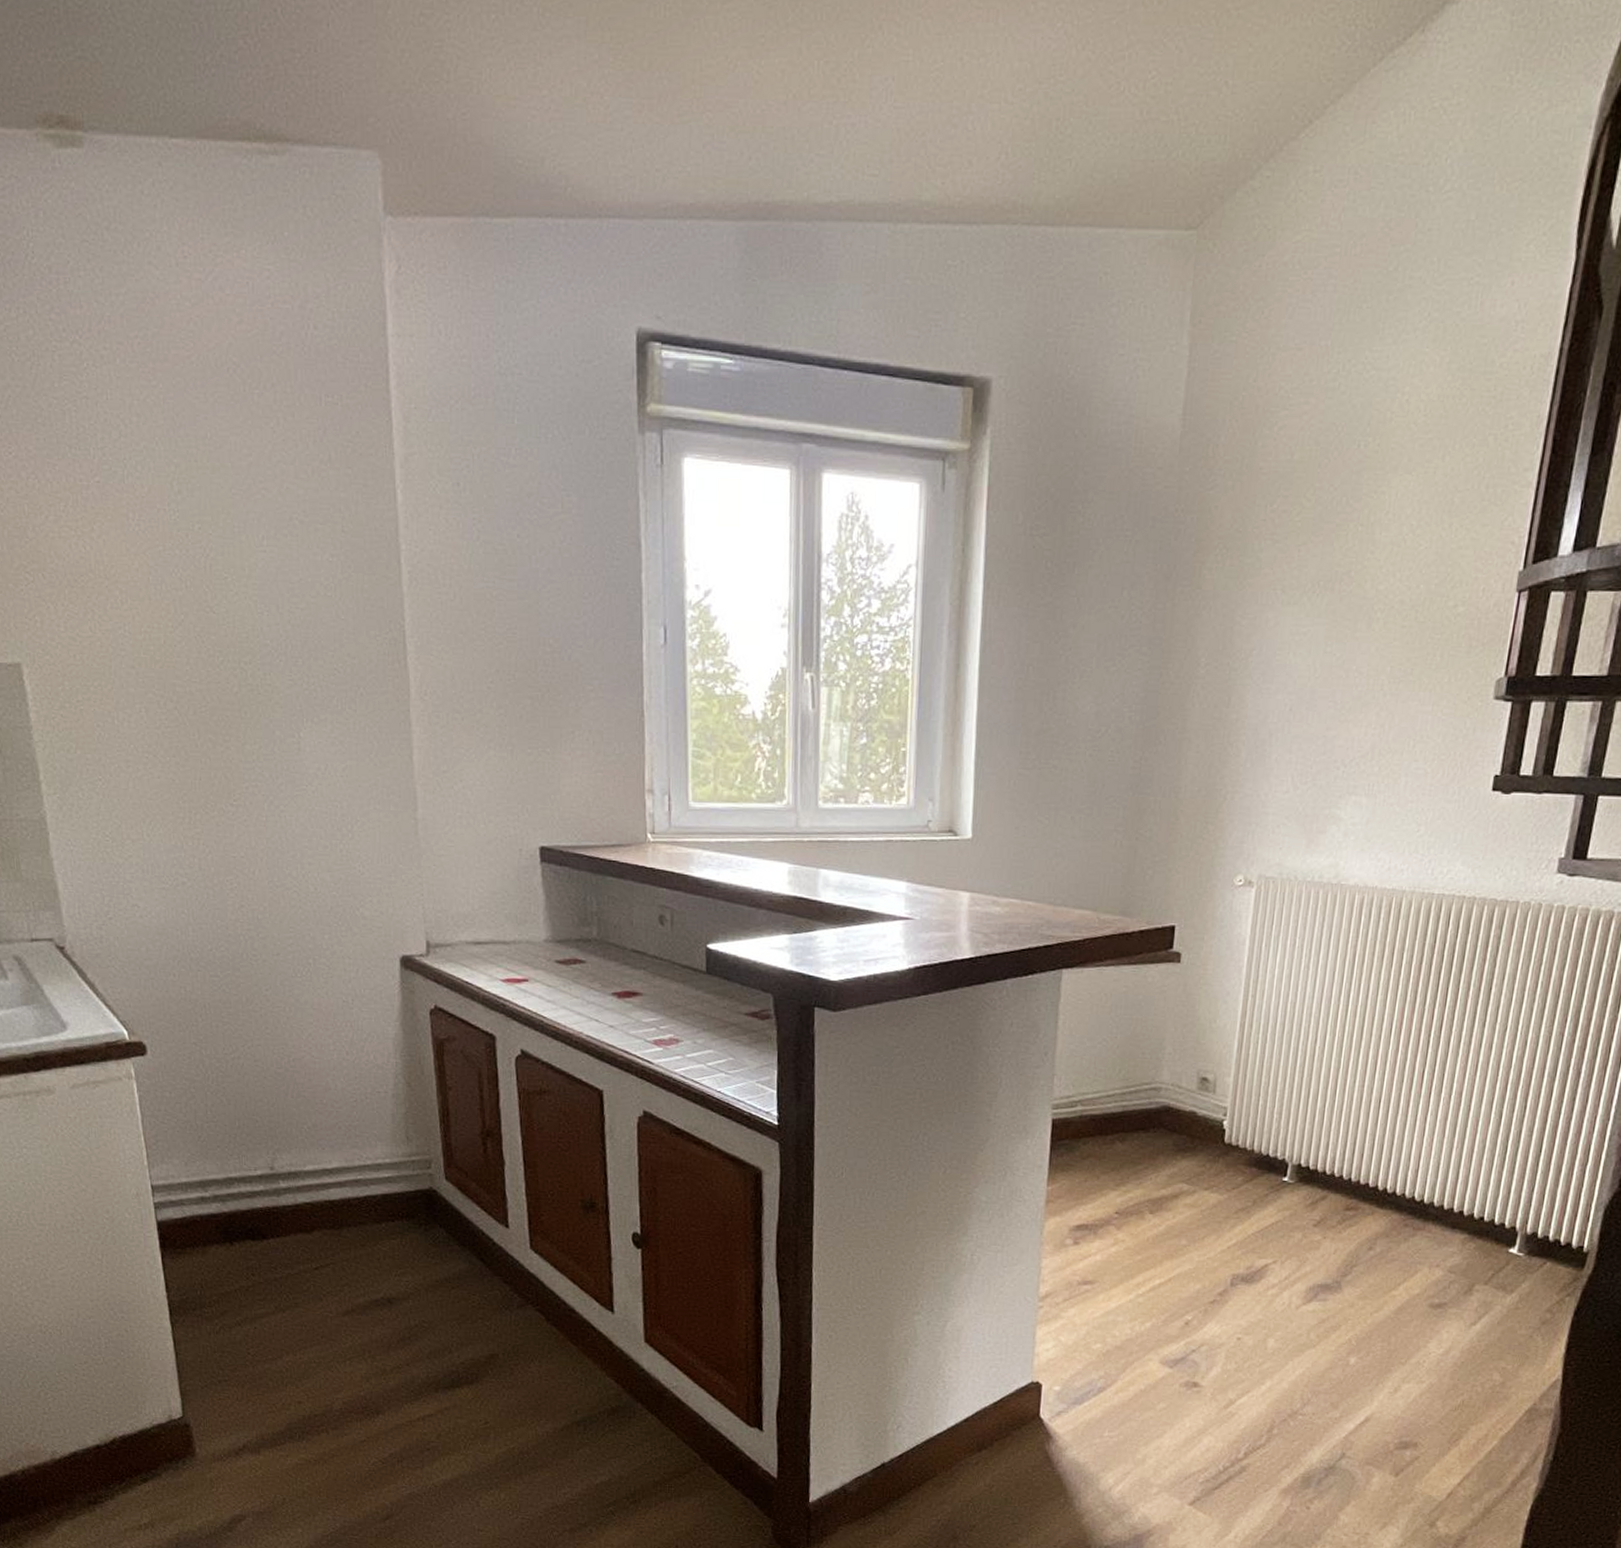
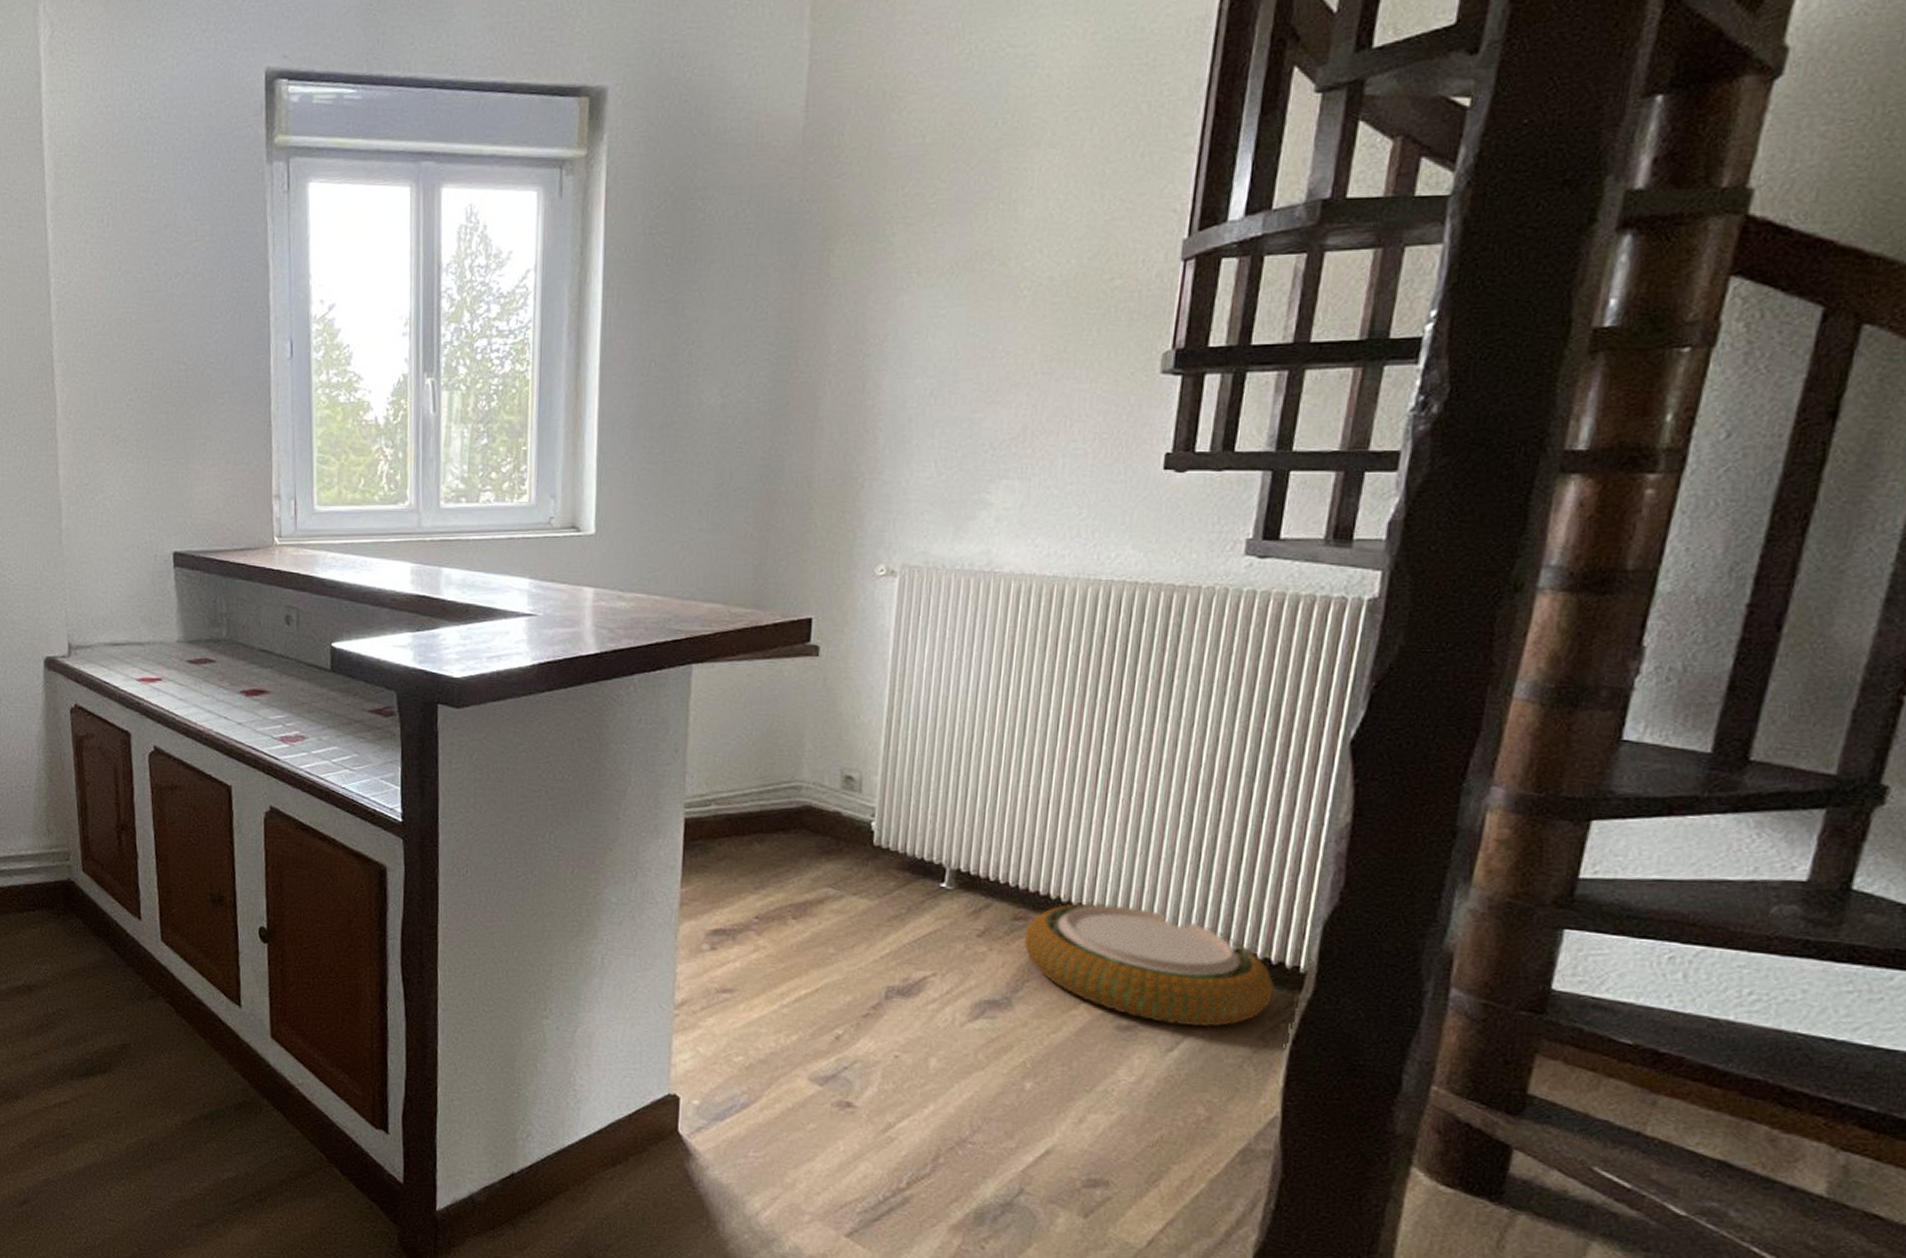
woven basket: none [1353,1194,1562,1303] -> present [1023,903,1275,1027]

